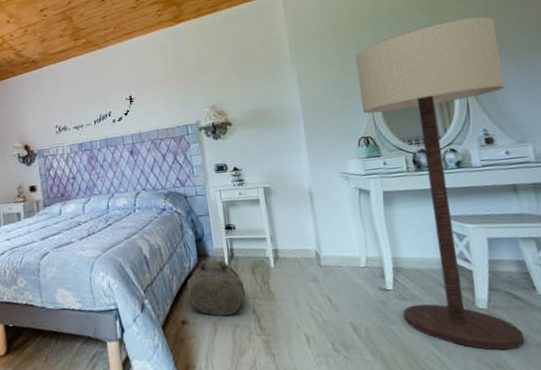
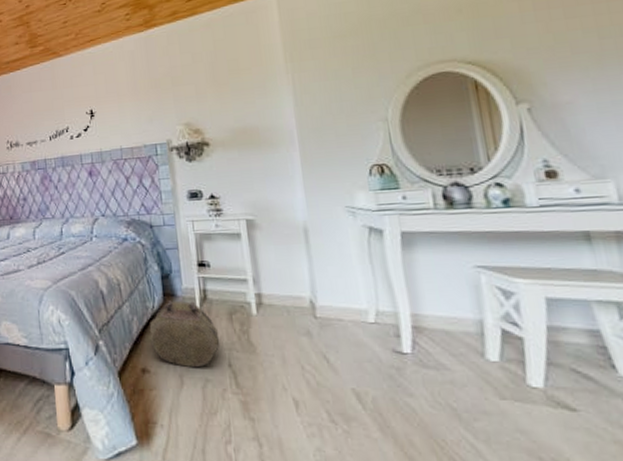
floor lamp: present [356,16,524,351] -> none [369,17,598,444]

